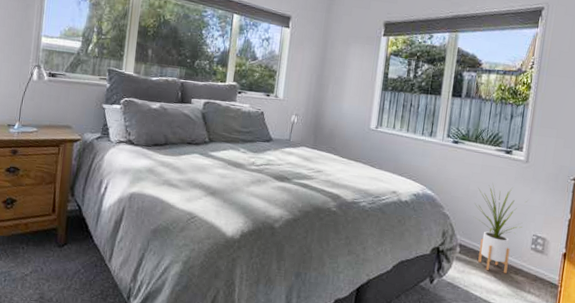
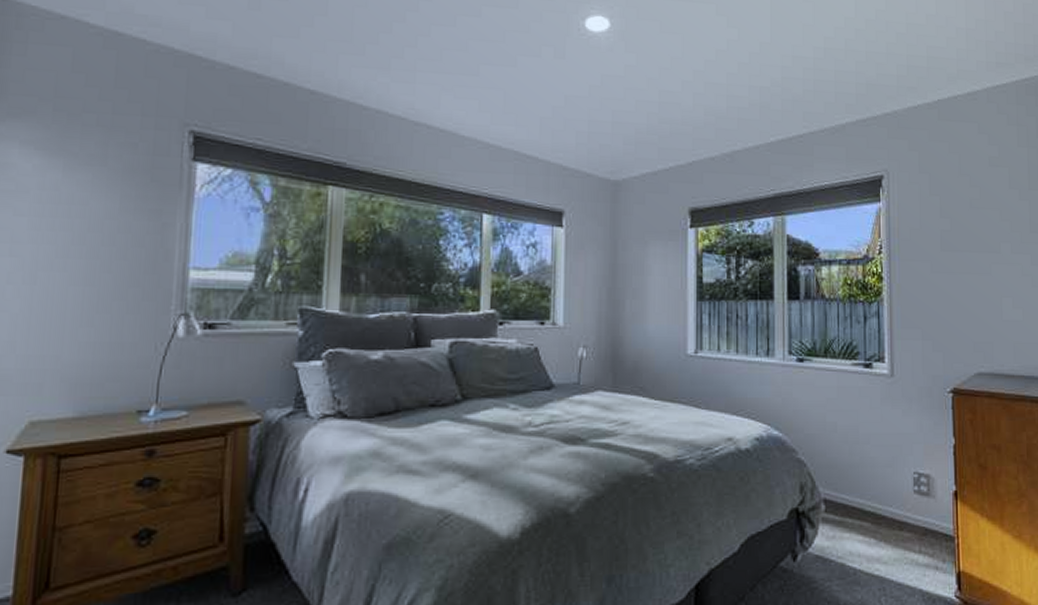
house plant: present [474,185,527,273] -> none [835,412,899,531]

